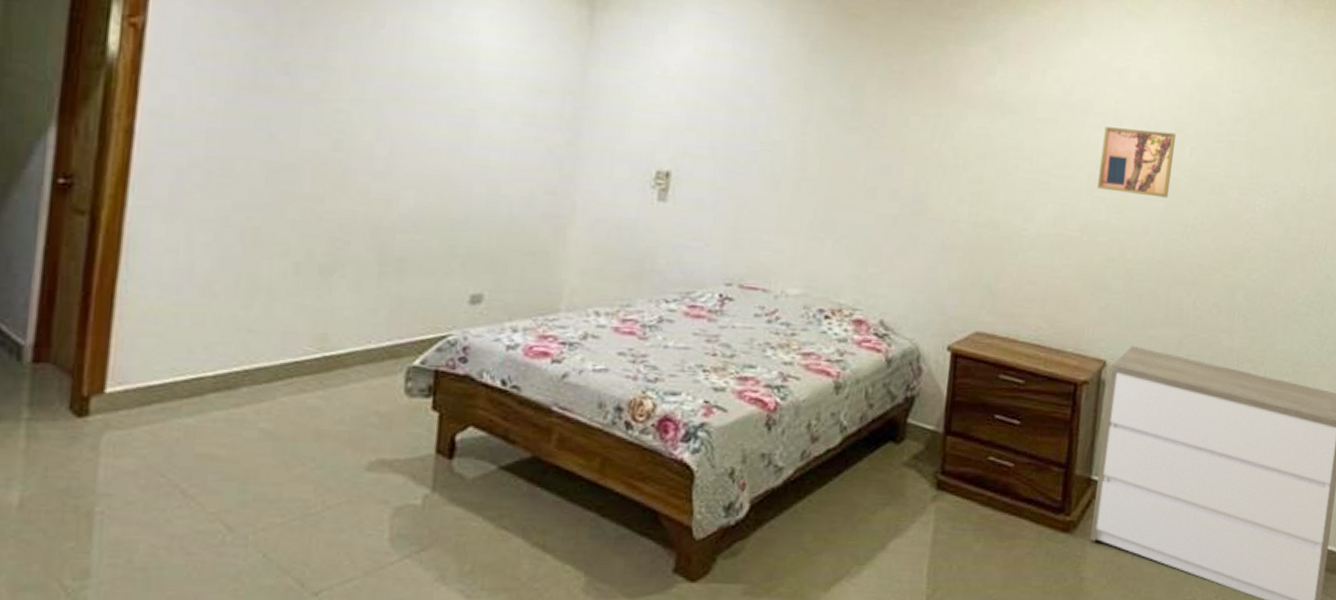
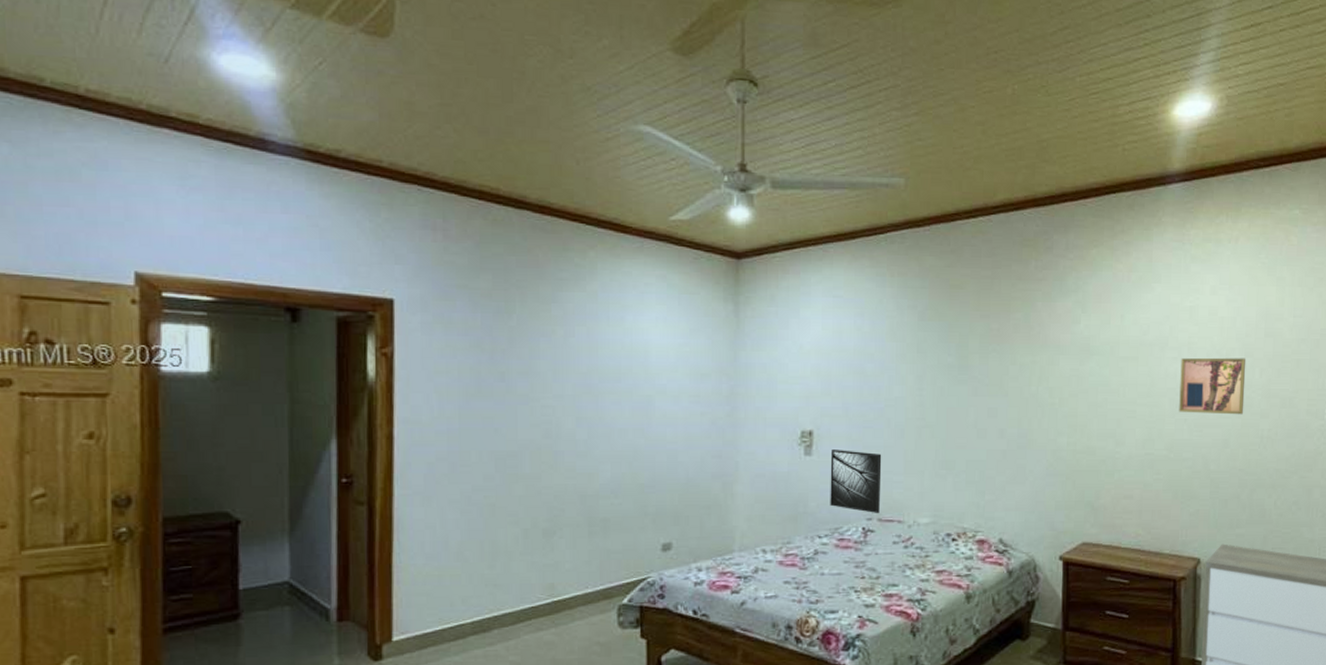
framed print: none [683,197,751,280] -> present [830,450,882,514]

